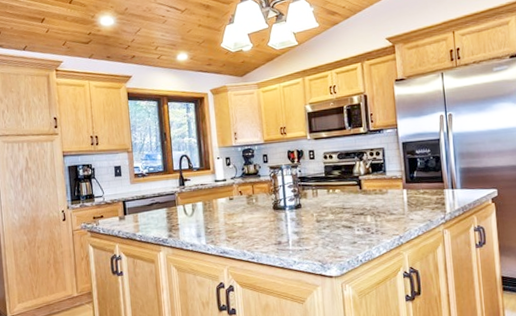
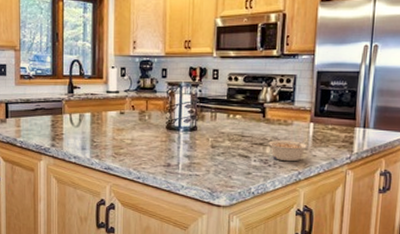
legume: none [368,204,405,228] -> present [268,139,309,162]

